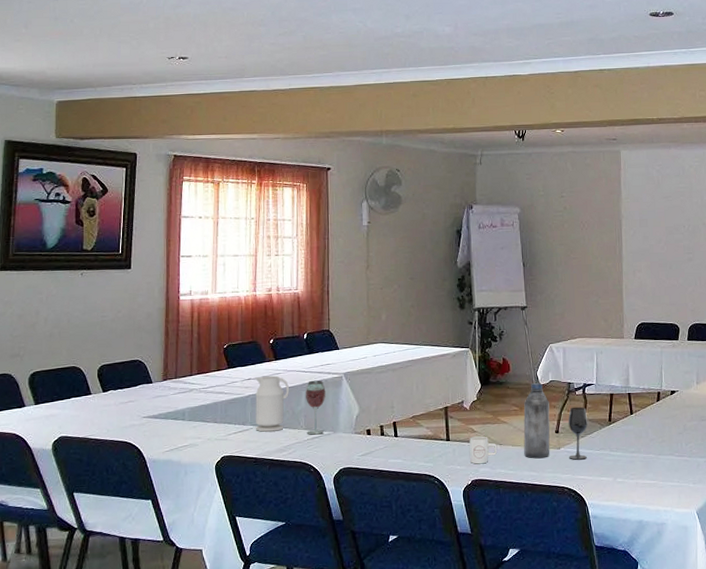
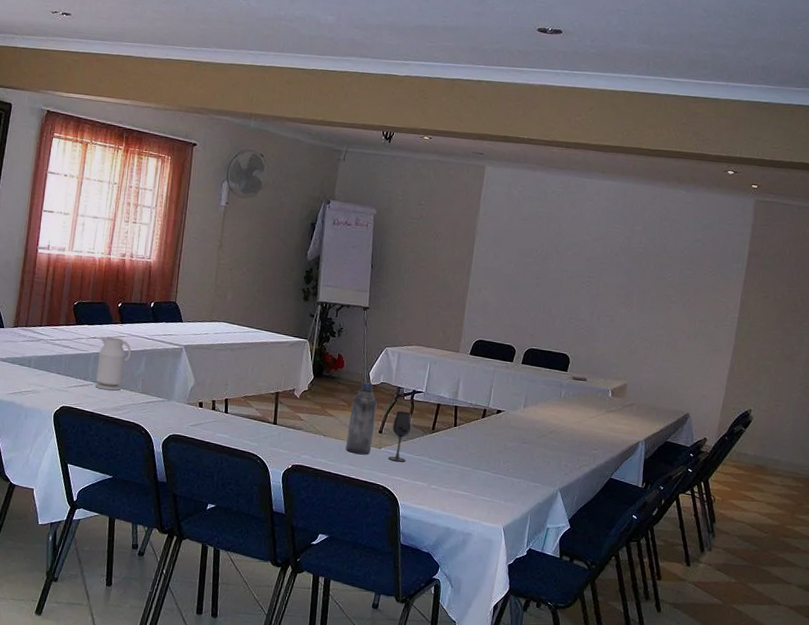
wineglass: present [305,380,326,435] -> none [143,347,166,400]
mug: present [469,436,498,464] -> none [293,424,321,452]

